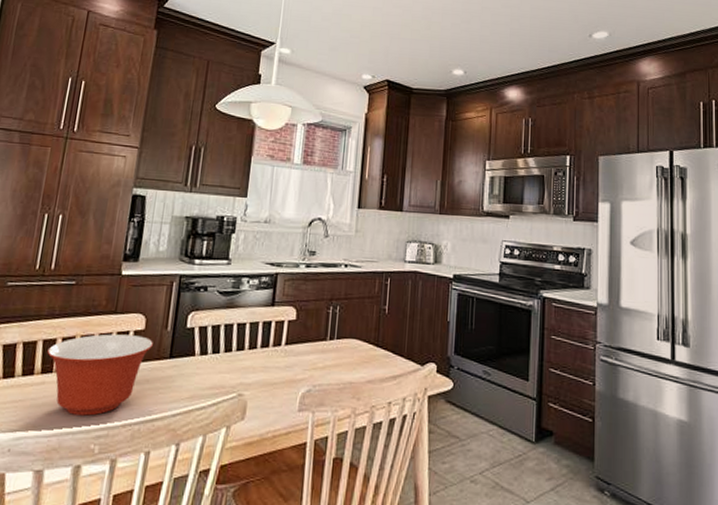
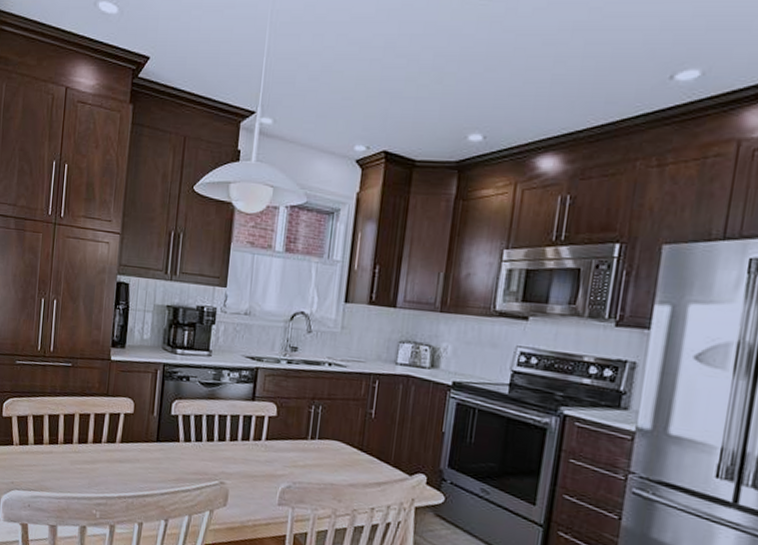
mixing bowl: present [47,334,153,416] -> none [52,414,141,486]

